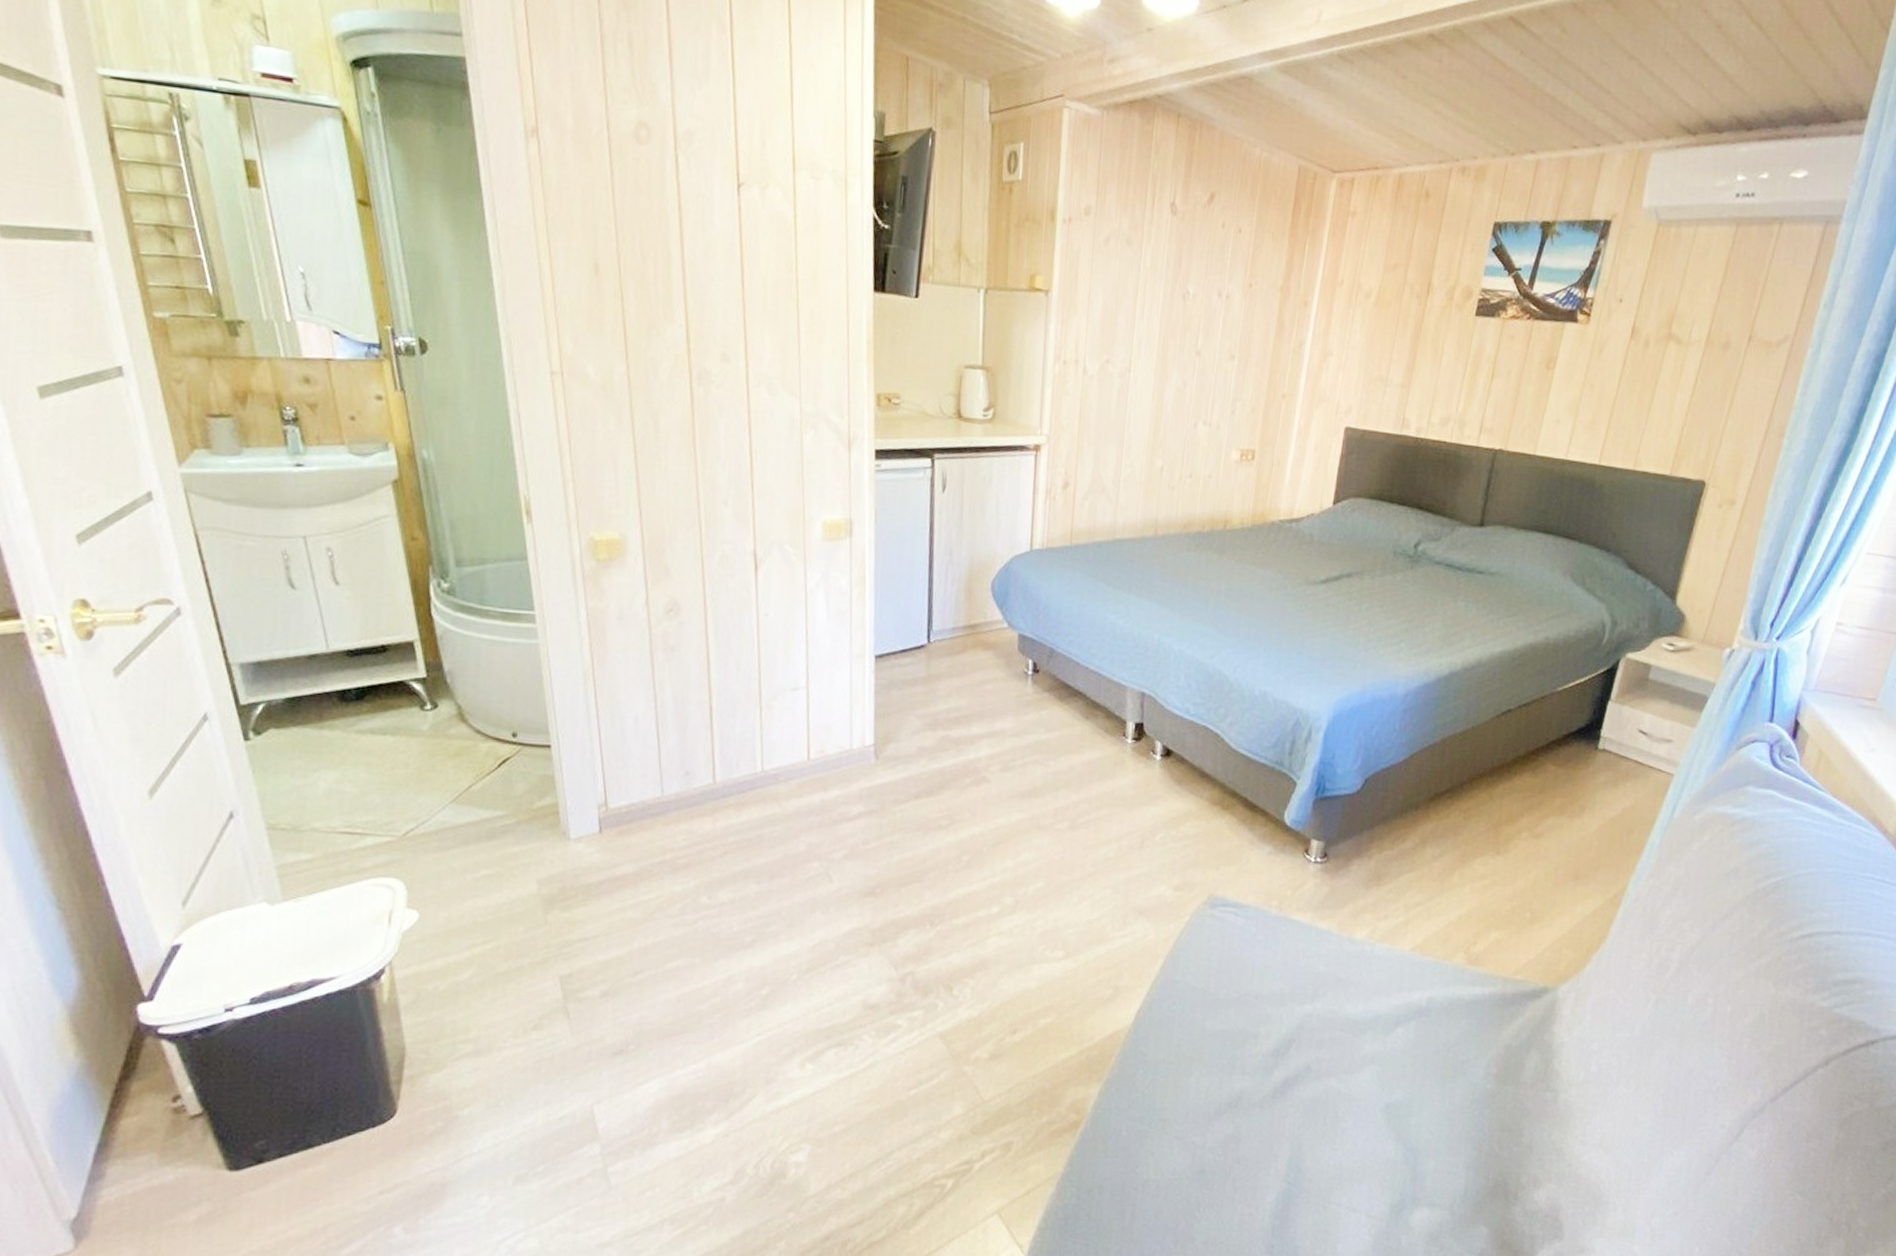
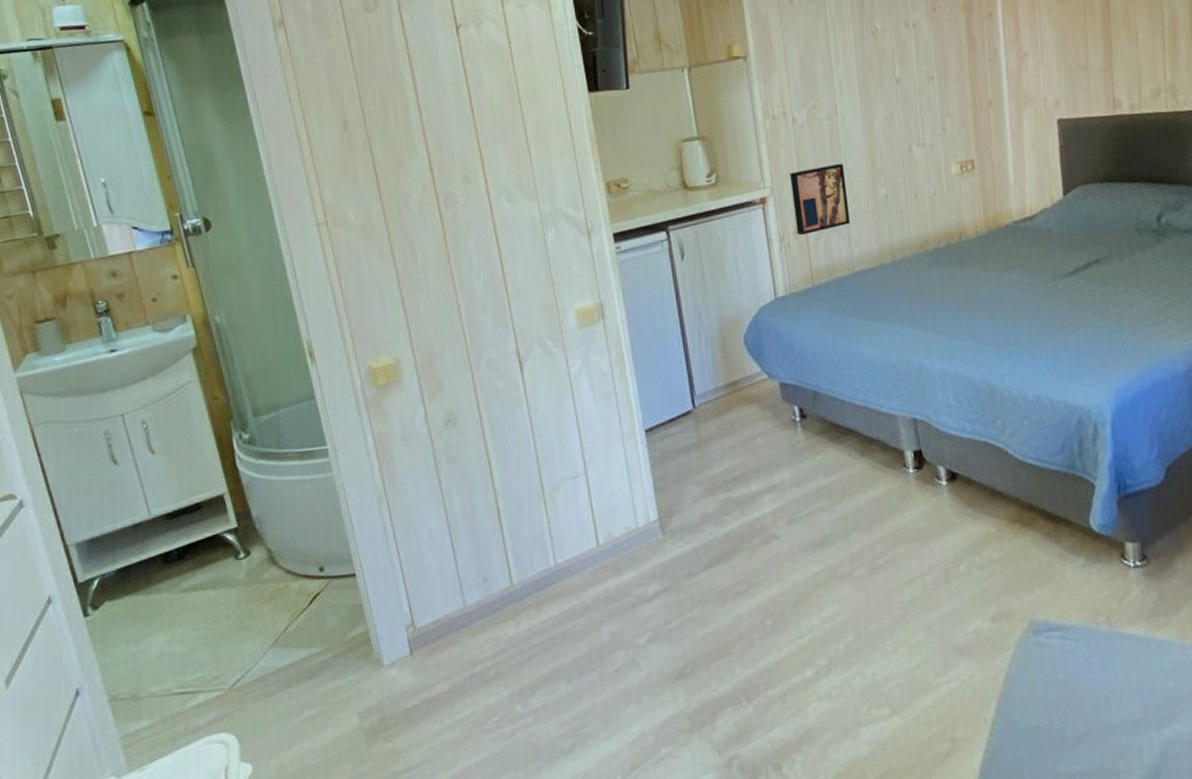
wall art: none [1065,424,1125,492] -> present [790,164,850,236]

